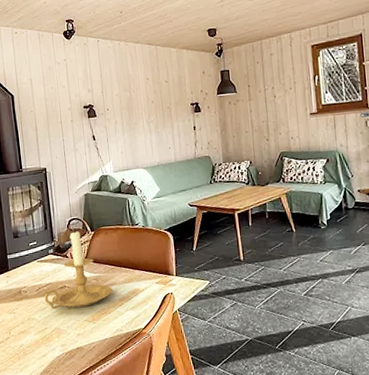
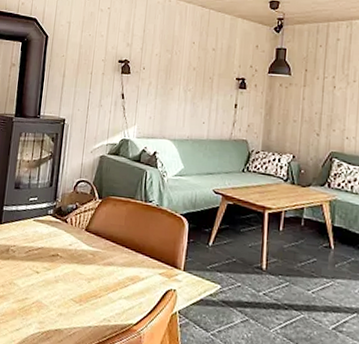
candle holder: present [43,229,113,310] -> none [32,193,110,284]

